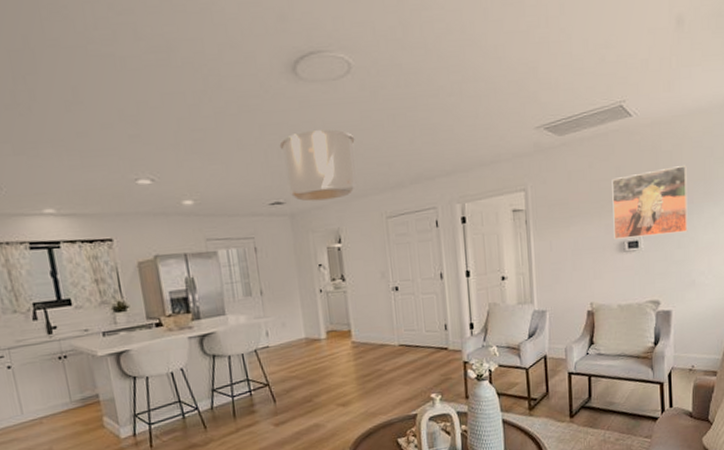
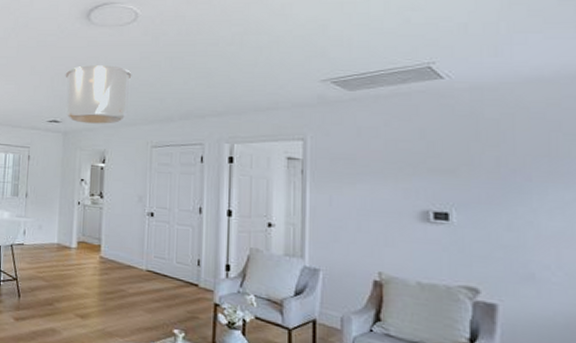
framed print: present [612,165,688,240] -> none [414,137,524,214]

